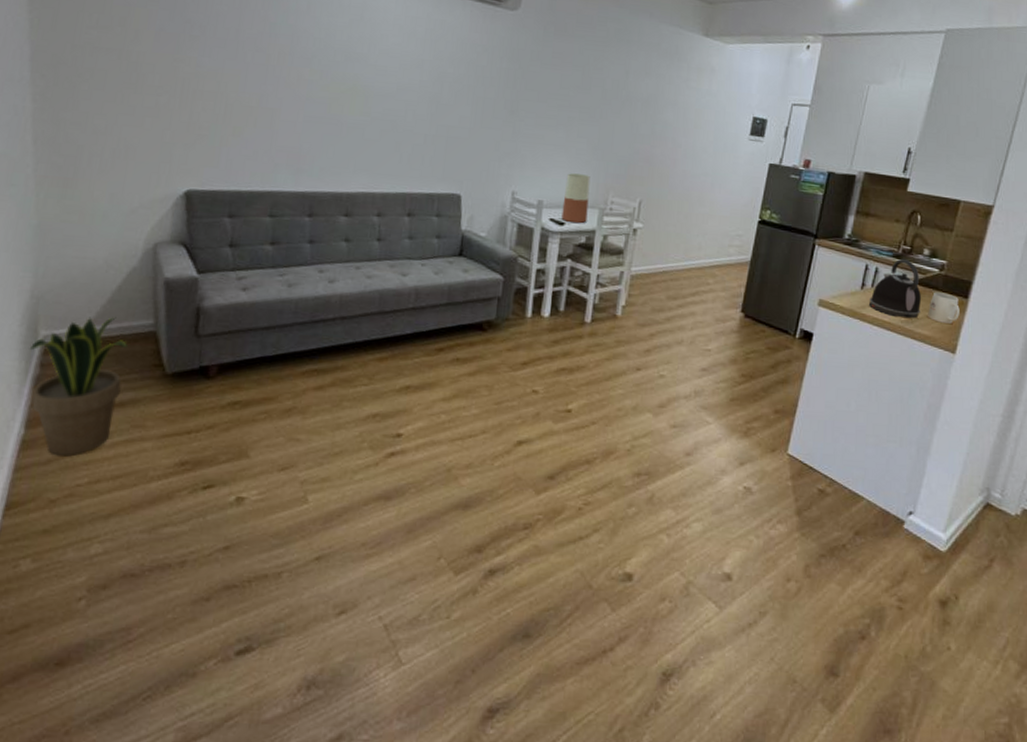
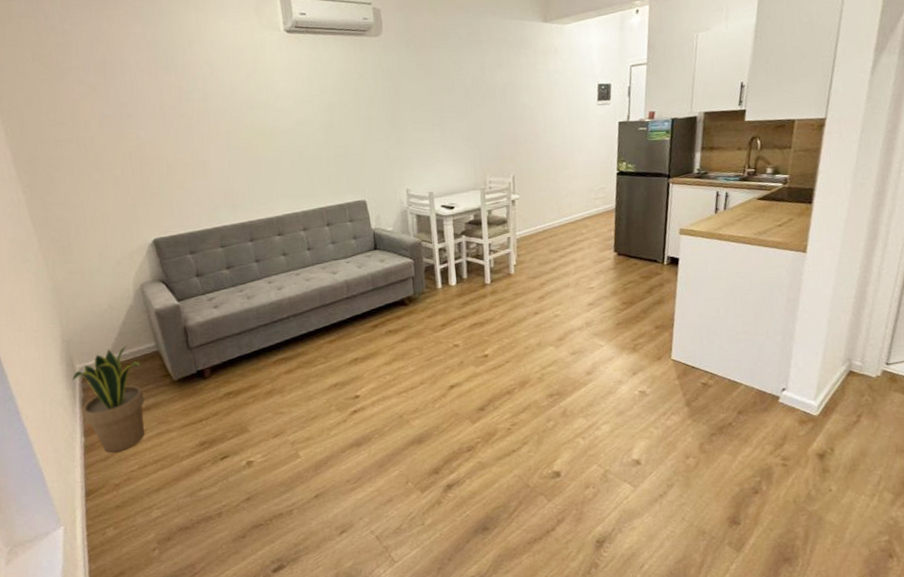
vase: present [561,173,591,224] -> none [448,163,472,206]
kettle: present [869,258,922,319] -> none [724,180,771,232]
mug: present [927,292,960,324] -> none [776,202,806,229]

